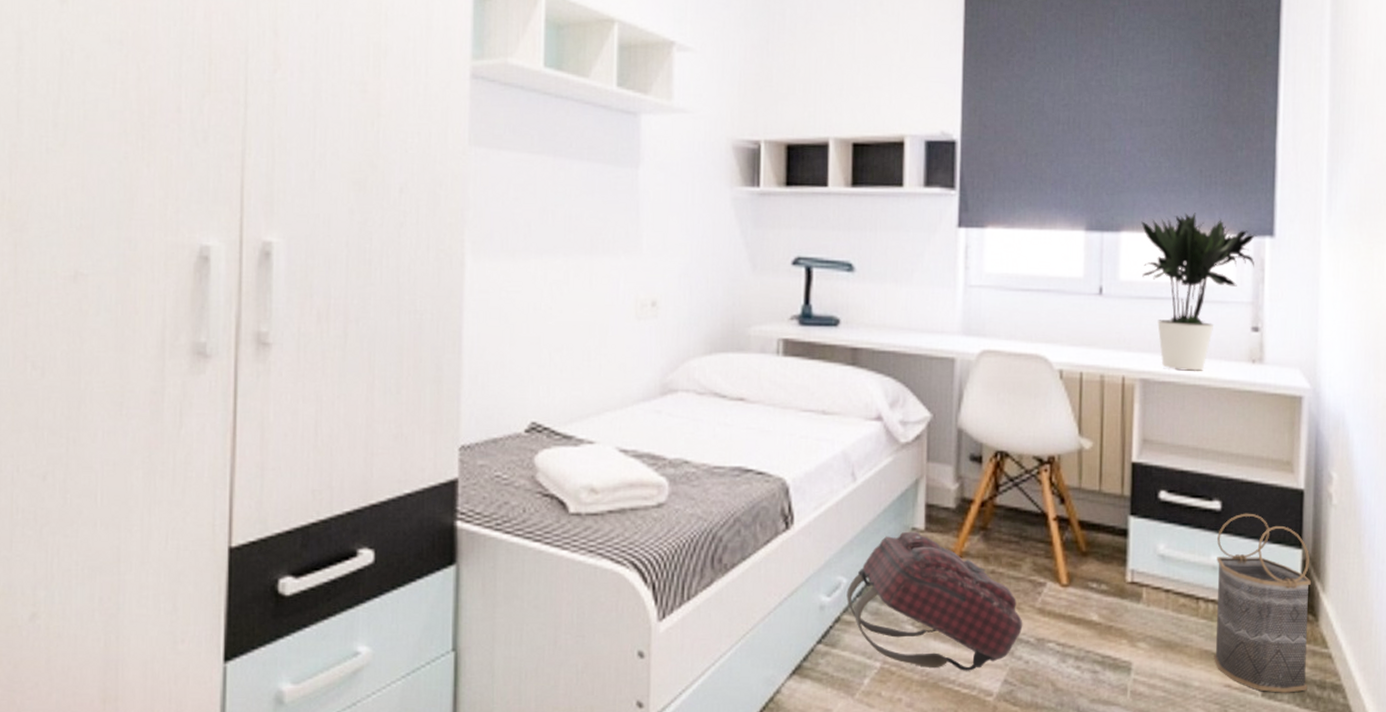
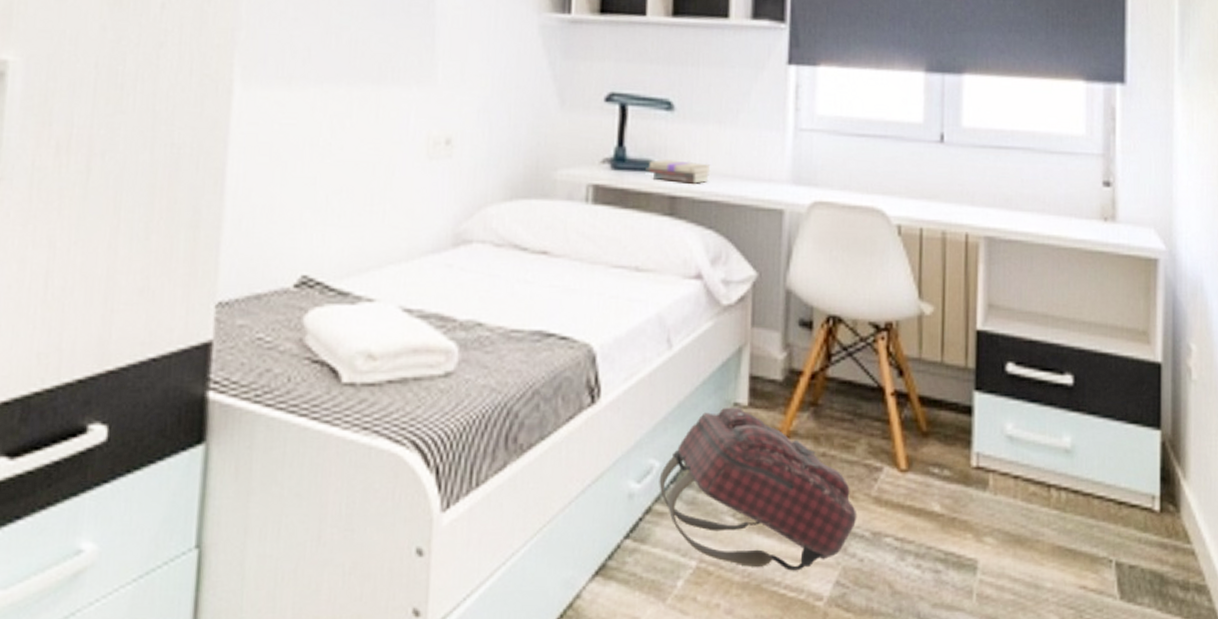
books: none [830,316,887,337] -> present [645,160,710,184]
potted plant: present [1141,212,1258,372] -> none [985,55,1108,230]
basket: present [1214,513,1311,693] -> none [1067,388,1171,595]

